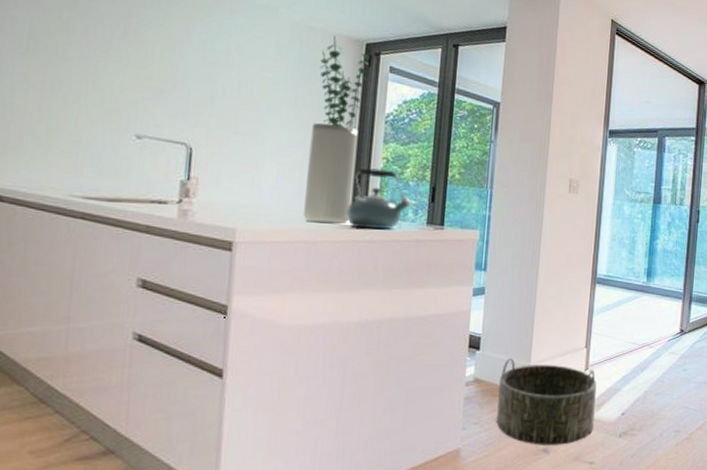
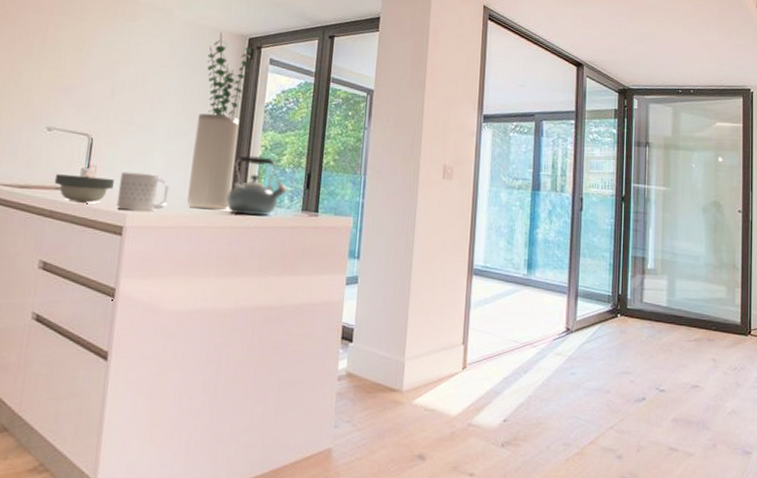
bowl: none [149,186,220,218] -> present [54,174,114,203]
mug: none [223,184,283,225] -> present [116,171,169,211]
basket: present [496,358,597,446] -> none [369,352,476,452]

